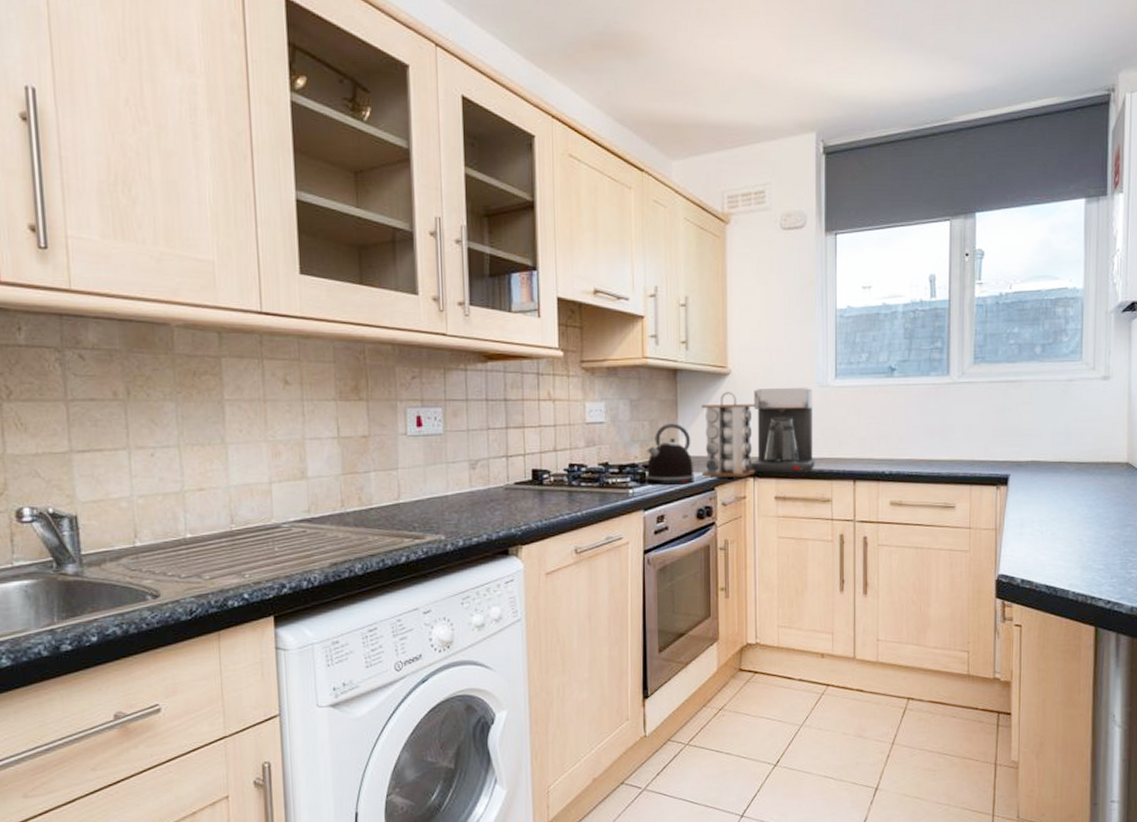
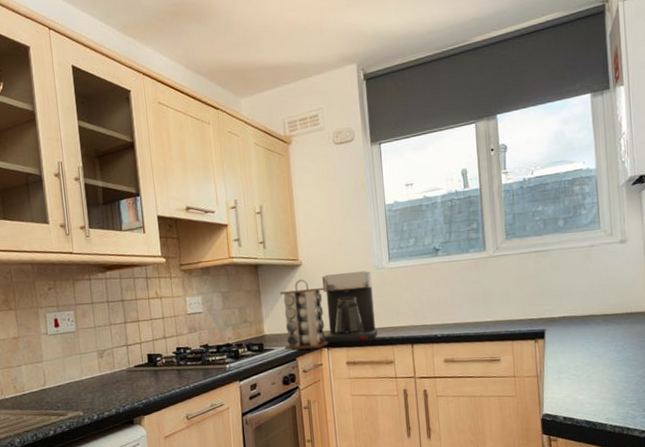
kettle: present [646,423,694,485] -> none [238,308,279,360]

